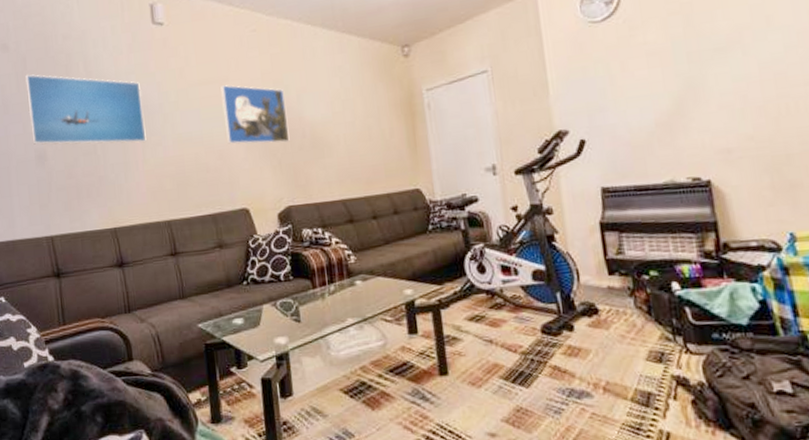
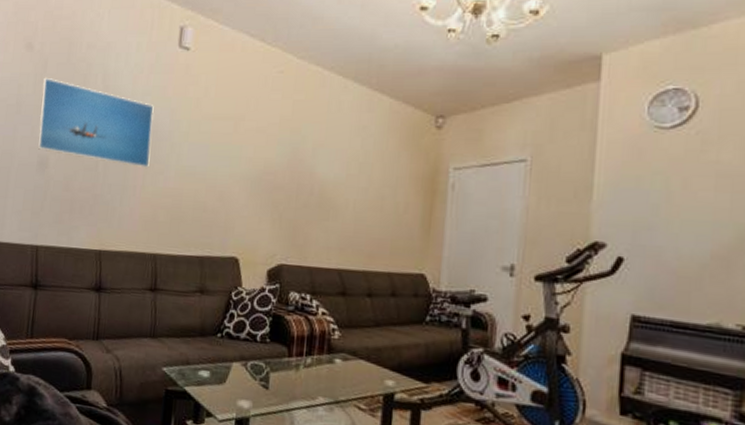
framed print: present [220,85,290,144] -> none [230,124,299,197]

